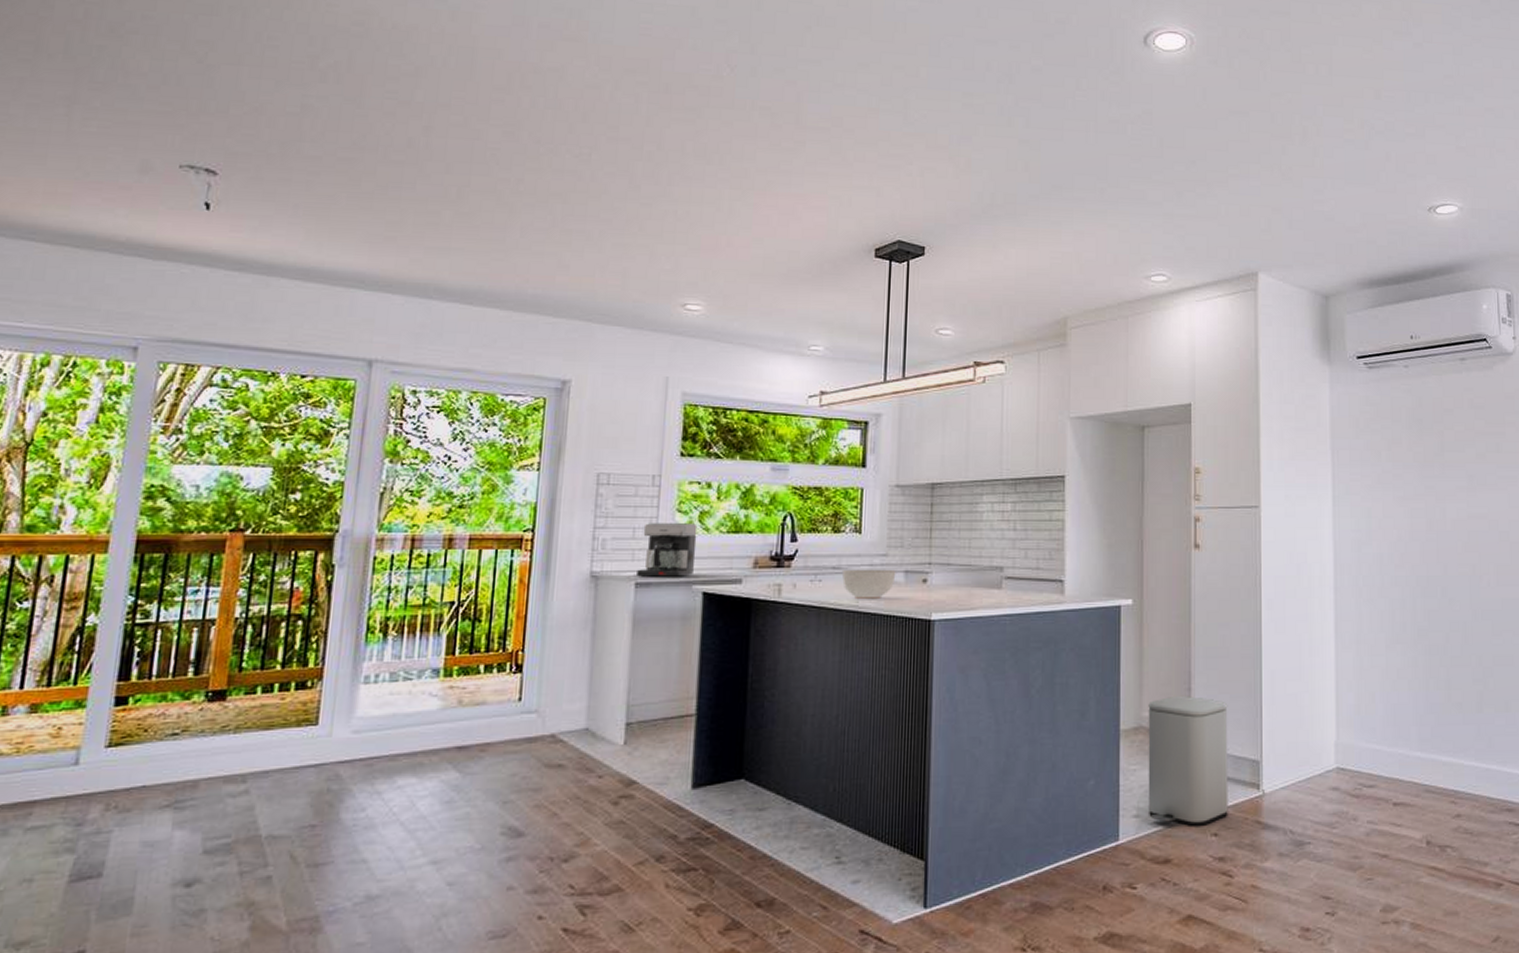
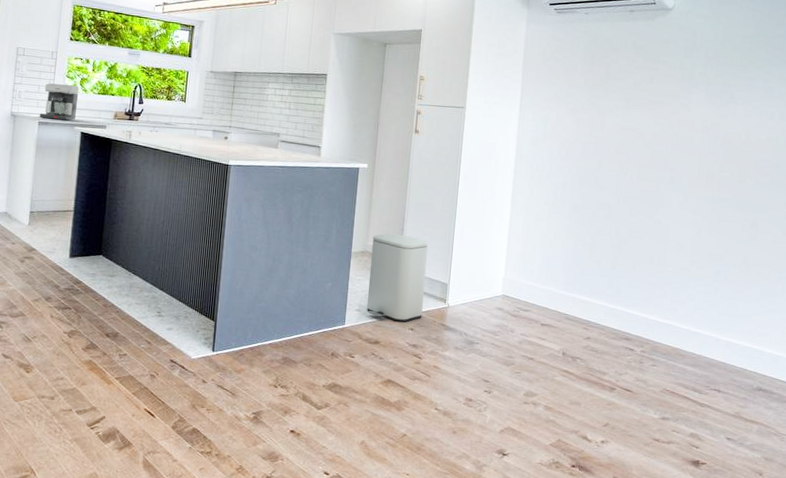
bowl: present [841,569,896,599] -> none [171,125,207,147]

